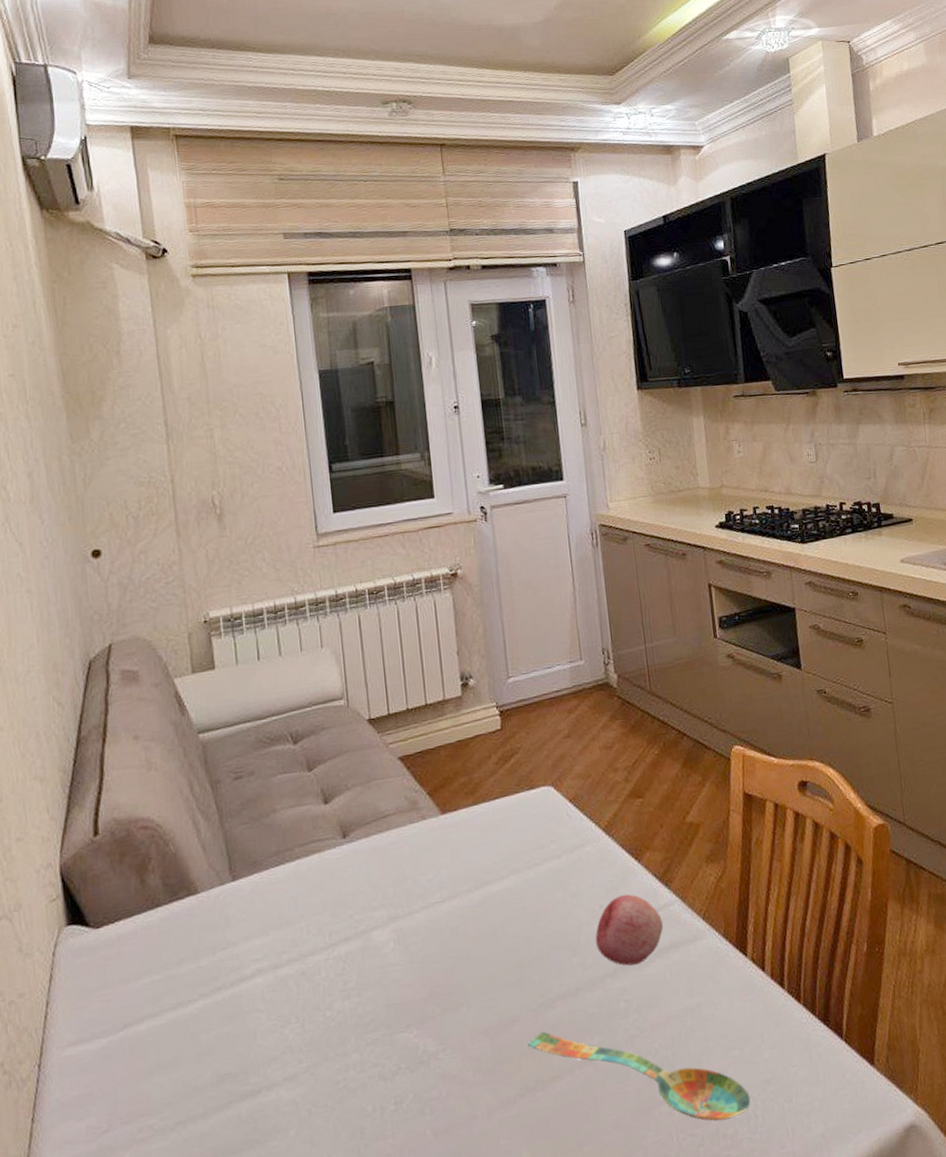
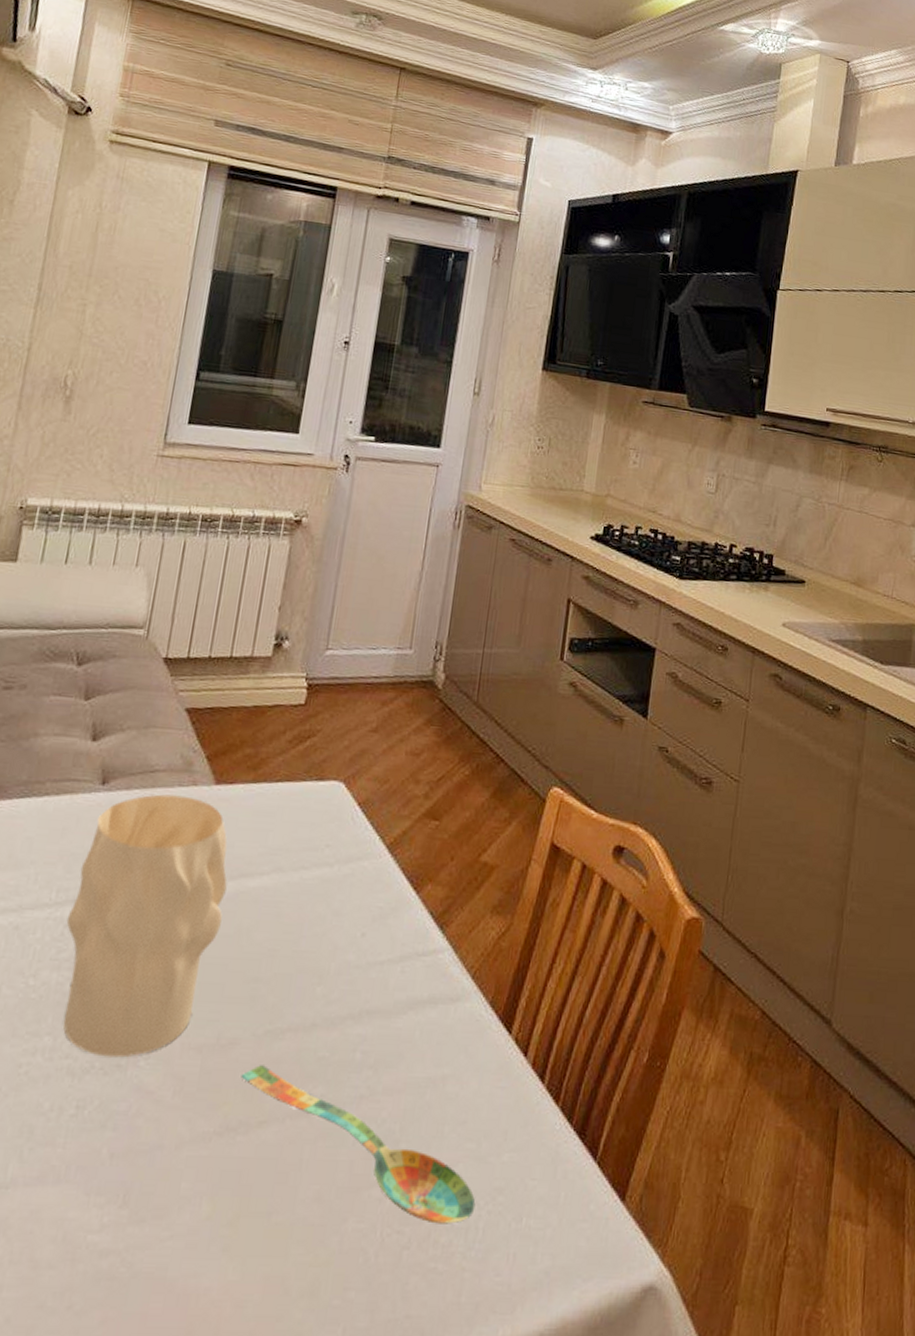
vase: none [344,830,478,1059] -> present [63,794,228,1058]
fruit: present [595,894,664,966] -> none [346,927,428,1012]

